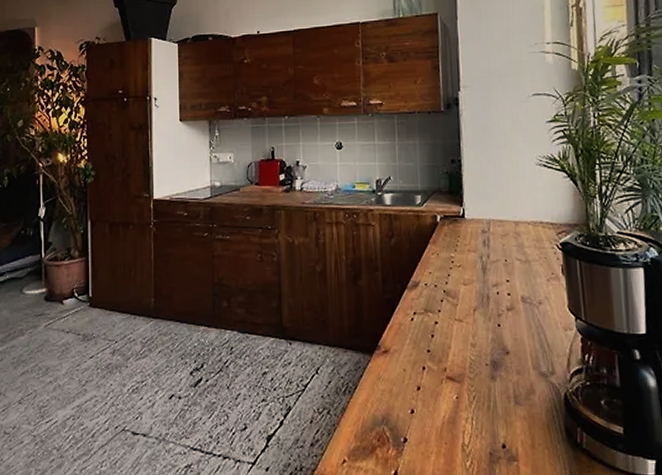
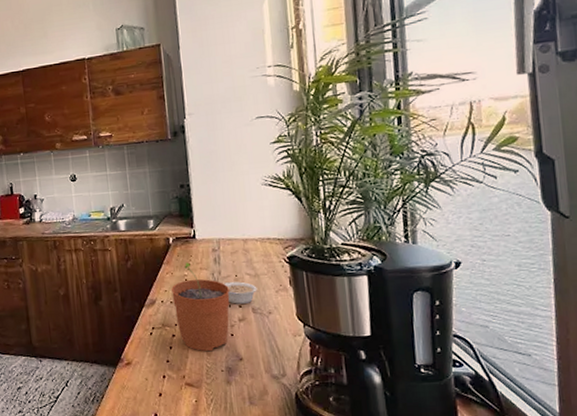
plant pot: none [435,243,499,343] -> present [170,262,230,352]
legume: none [491,267,529,292] -> present [223,281,259,304]

